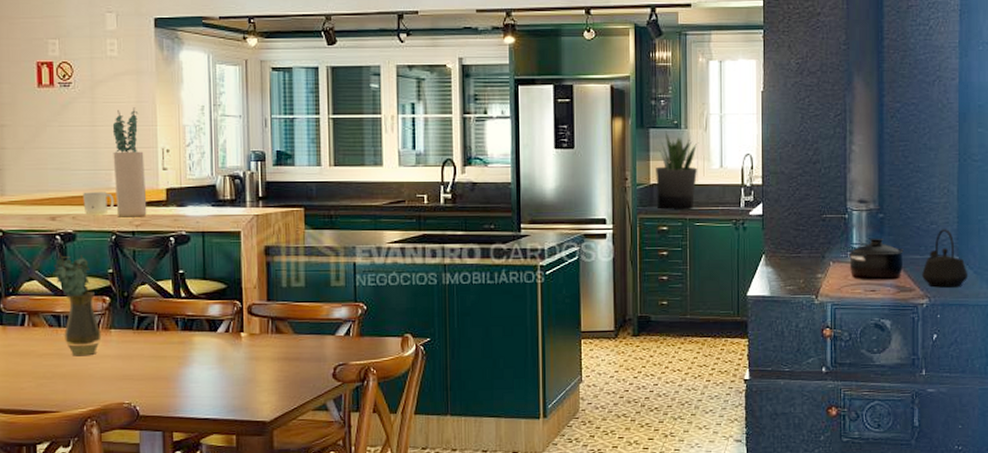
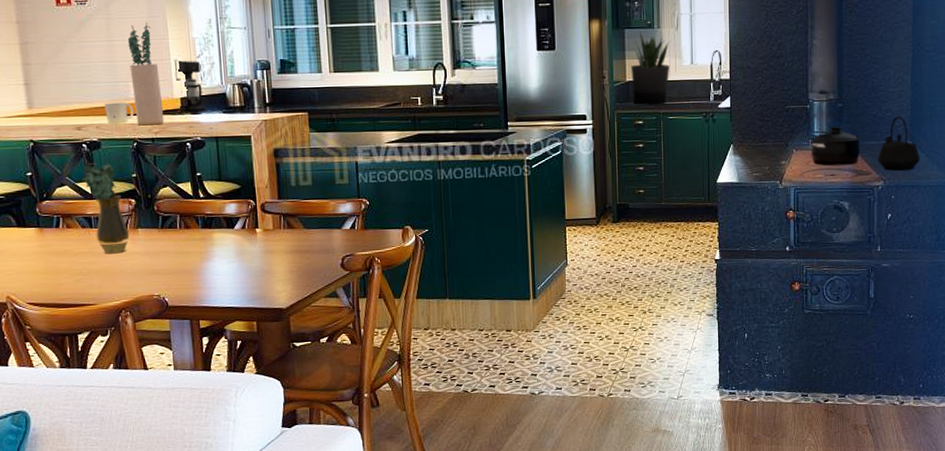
coffee maker: none [164,148,193,204] -> present [176,60,206,112]

